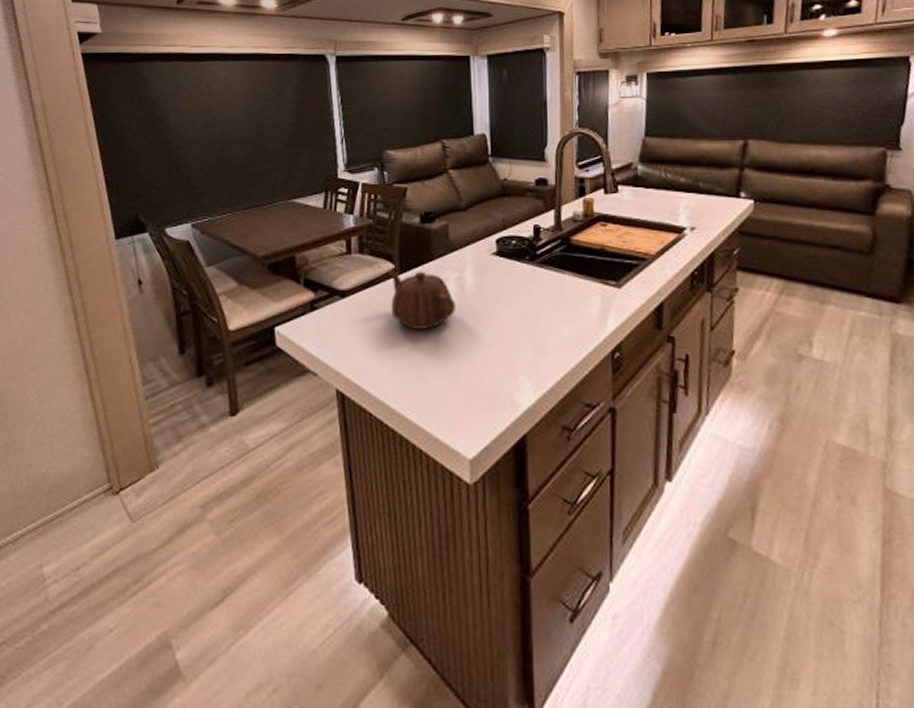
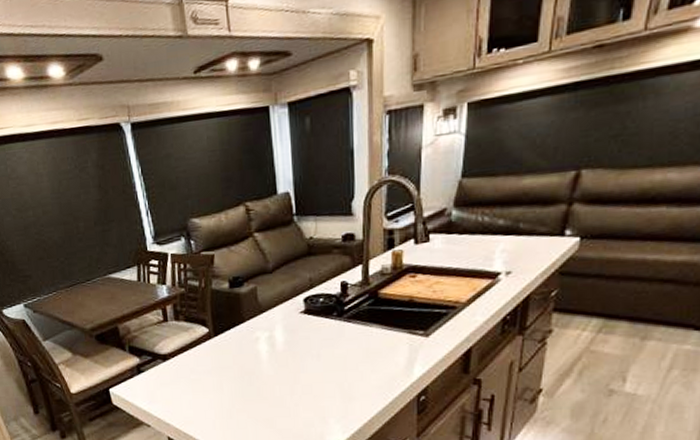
teapot: present [389,269,455,329] -> none [204,332,268,385]

